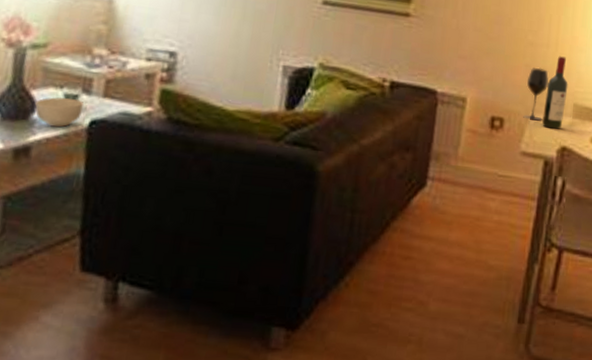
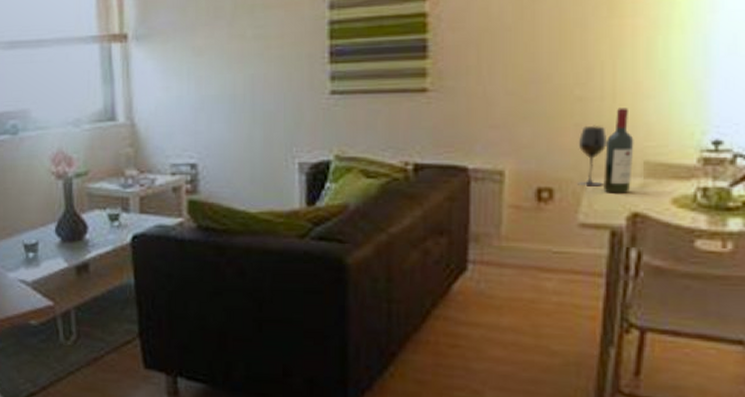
bowl: present [35,97,84,128] -> none [86,217,124,244]

